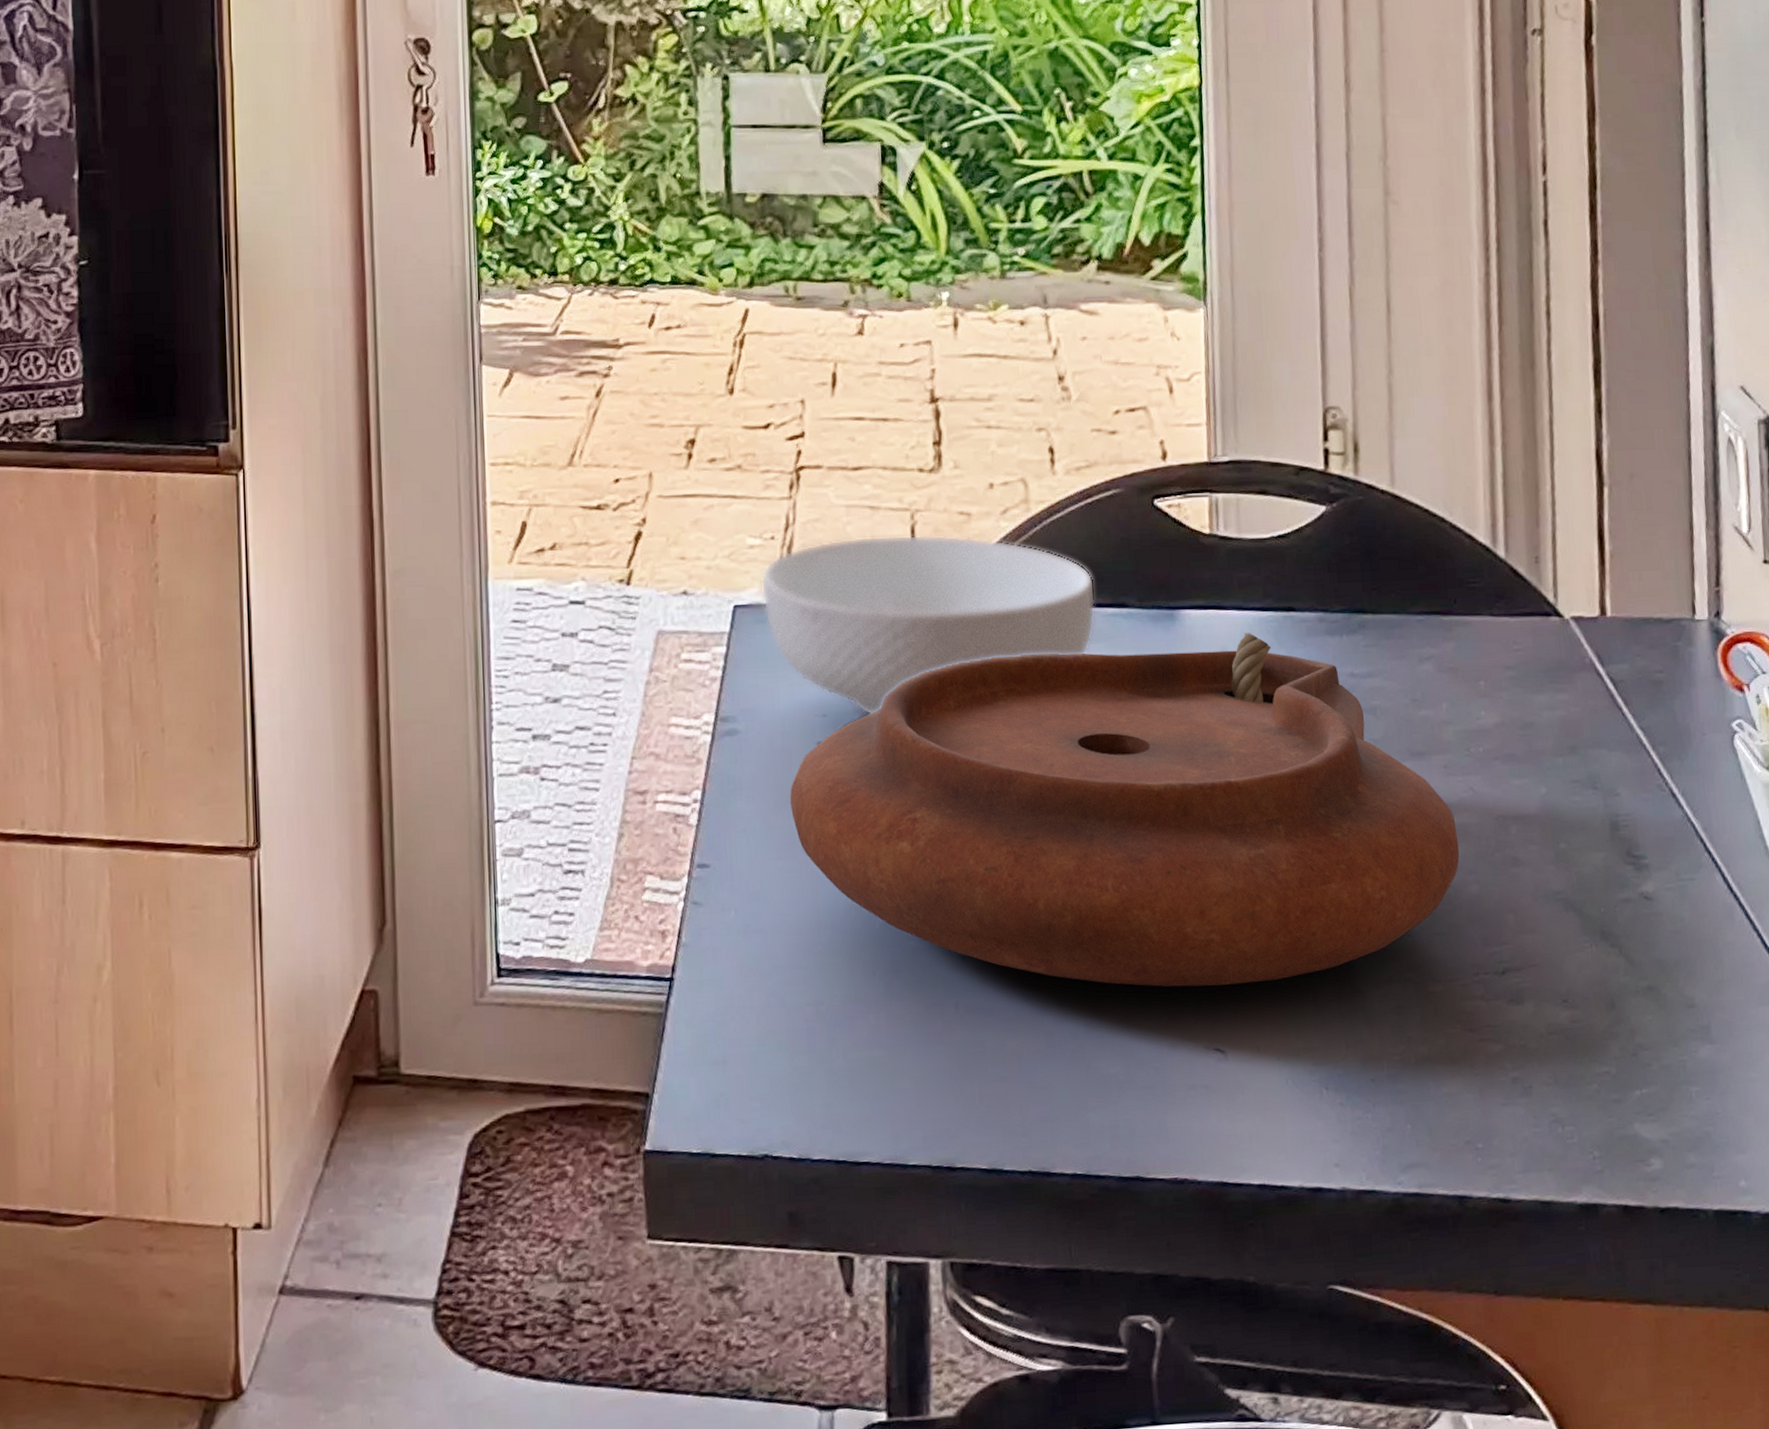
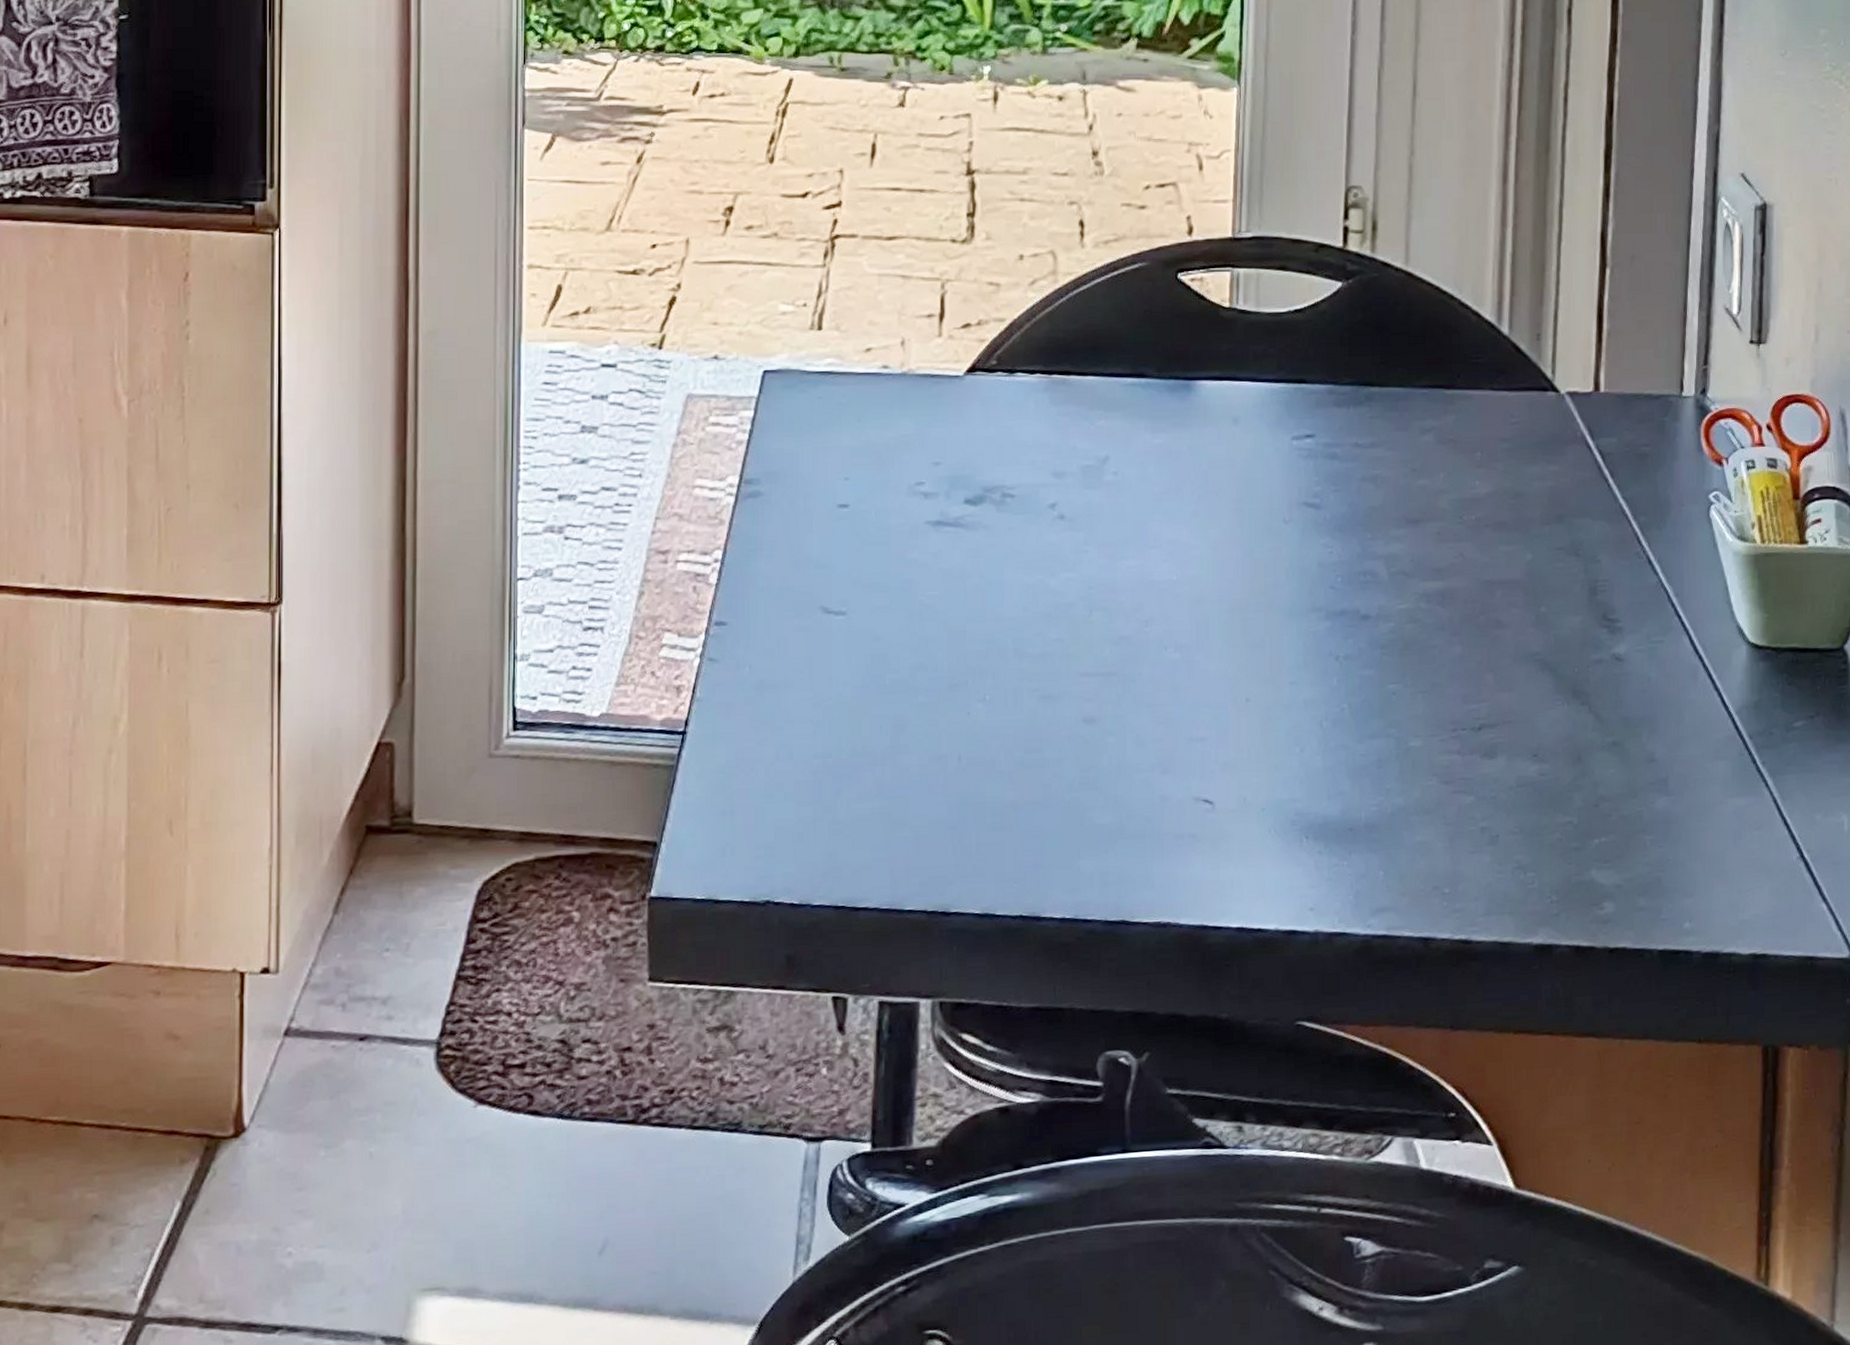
cereal bowl: present [760,534,1096,714] -> none [791,304,1116,478]
plate: present [789,633,1460,987] -> none [808,403,1446,742]

